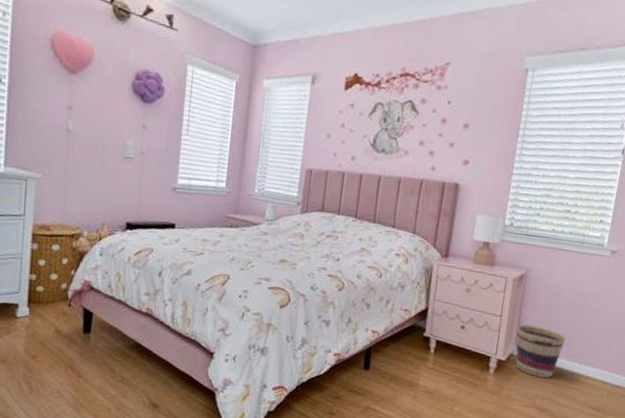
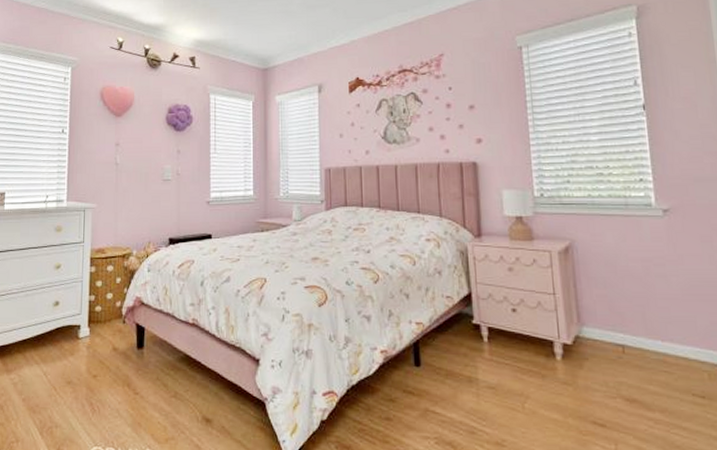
basket: present [515,324,566,378] -> none [575,301,637,361]

